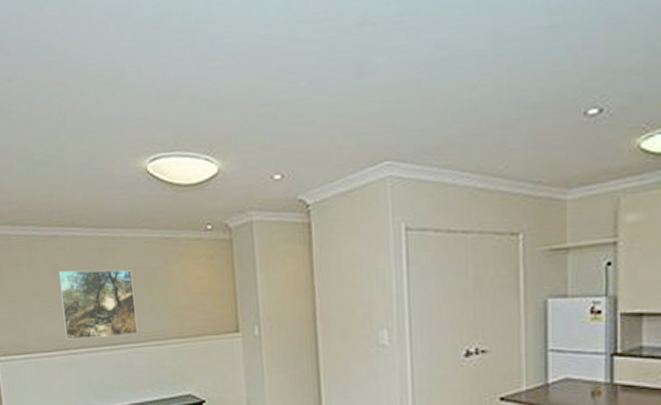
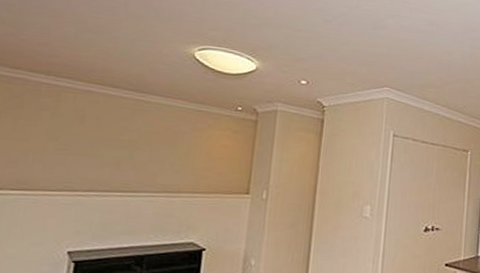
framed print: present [58,269,138,340] -> none [76,121,160,186]

